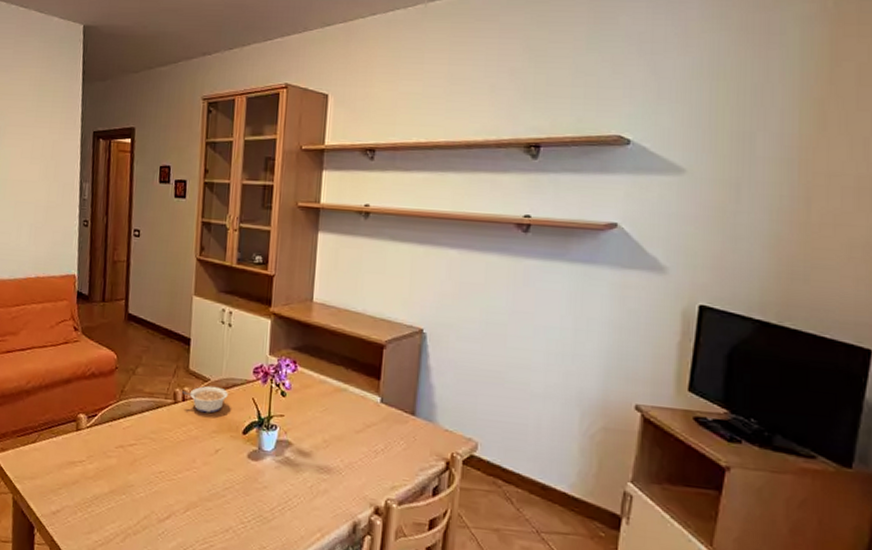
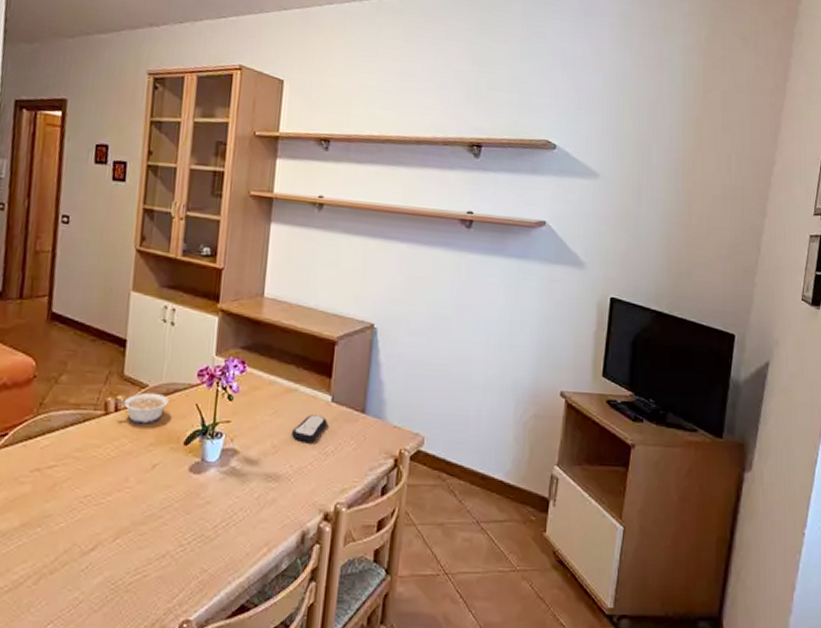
remote control: none [341,413,377,440] -> present [290,414,328,442]

